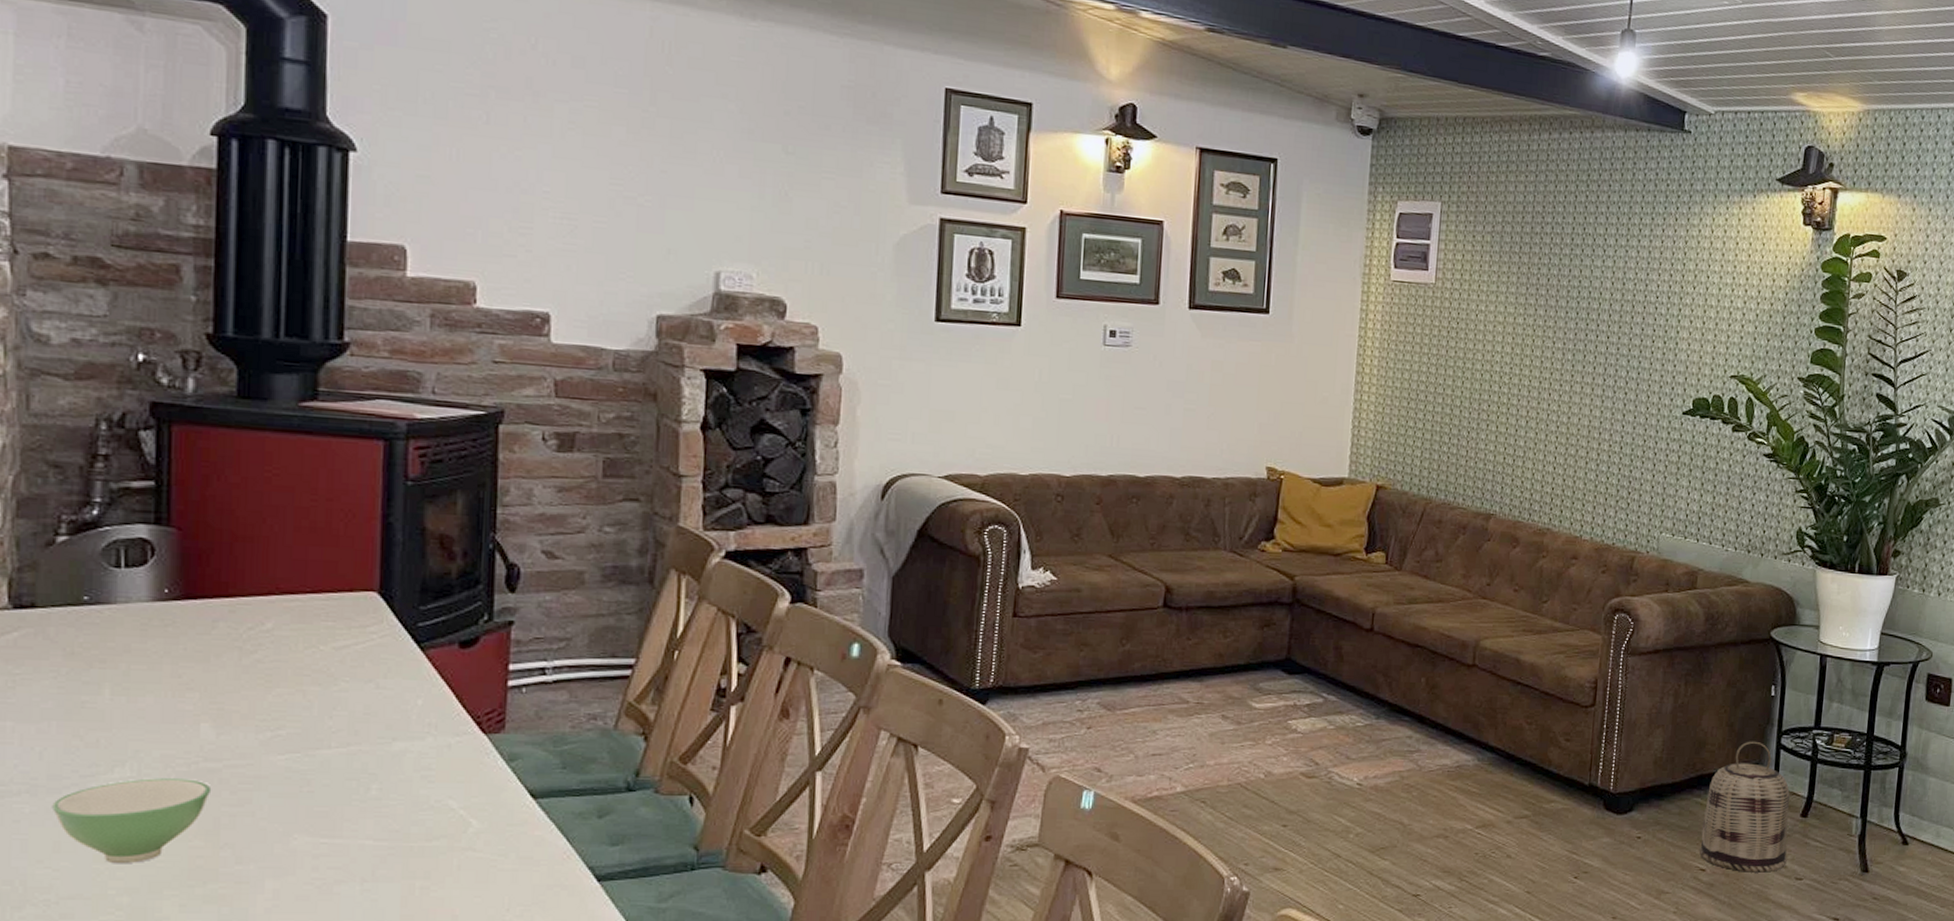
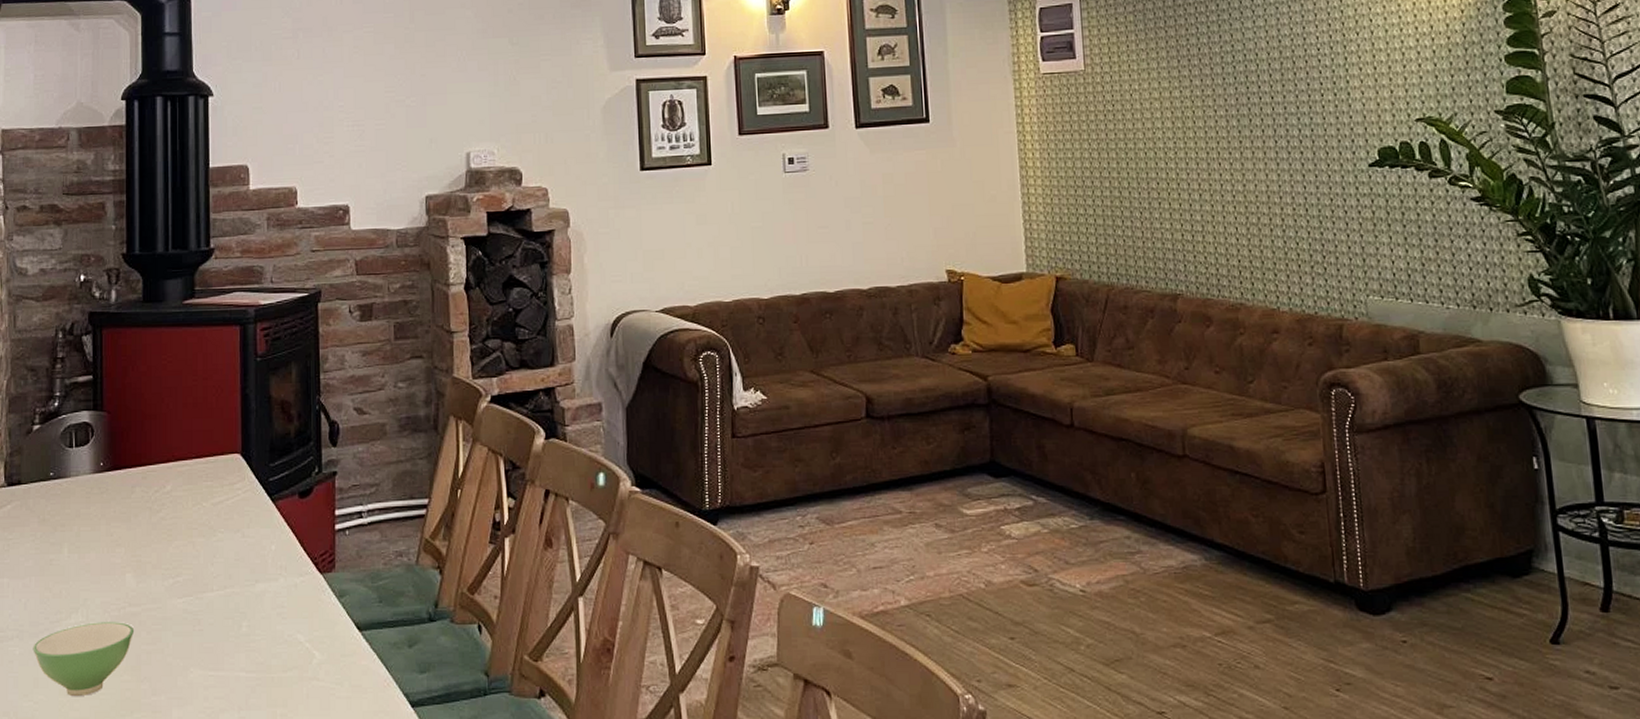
basket: present [1699,741,1790,873] -> none [1478,523,1594,681]

